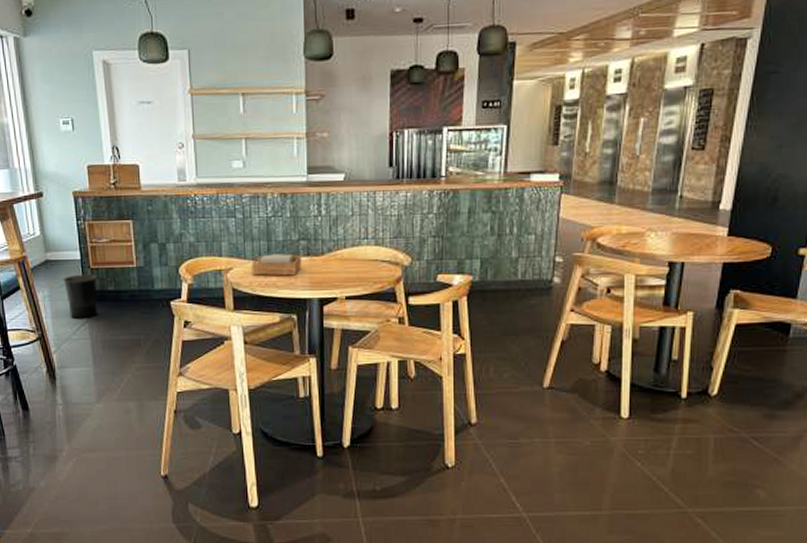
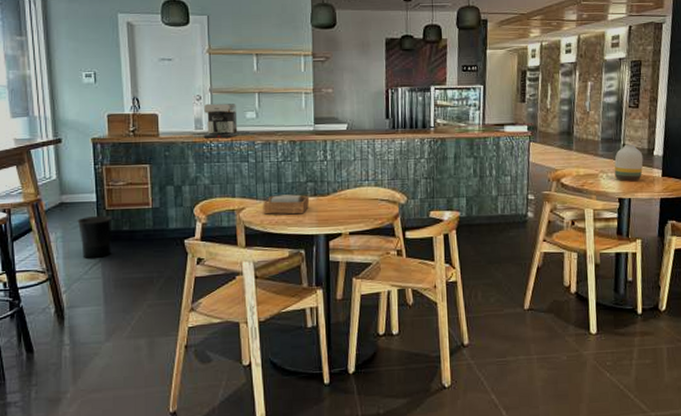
coffee maker: none [187,151,224,193] -> present [203,103,238,140]
vase: none [665,195,705,243] -> present [614,144,644,182]

